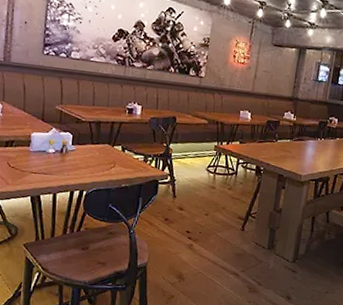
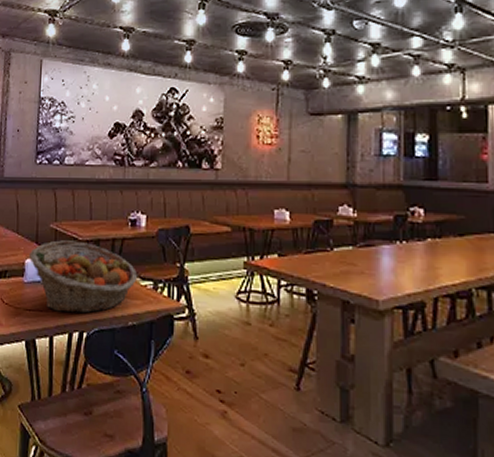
fruit basket: none [36,119,132,177] -> present [30,240,138,314]

